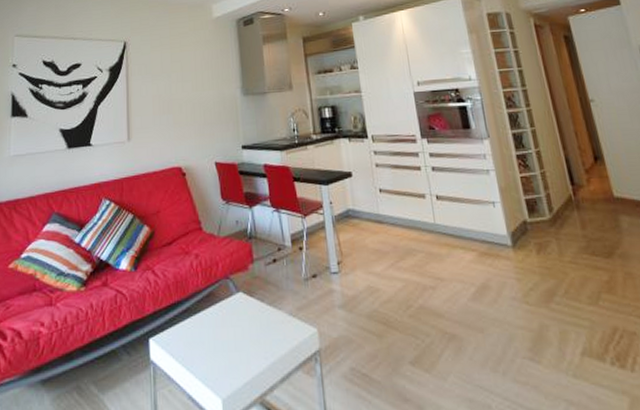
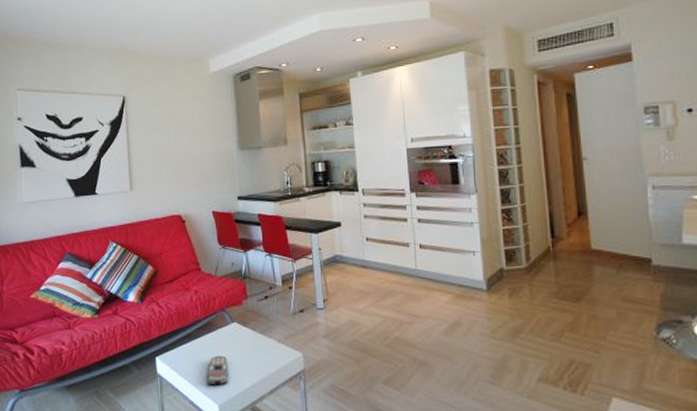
remote control: none [209,334,234,373] -> present [207,355,229,385]

